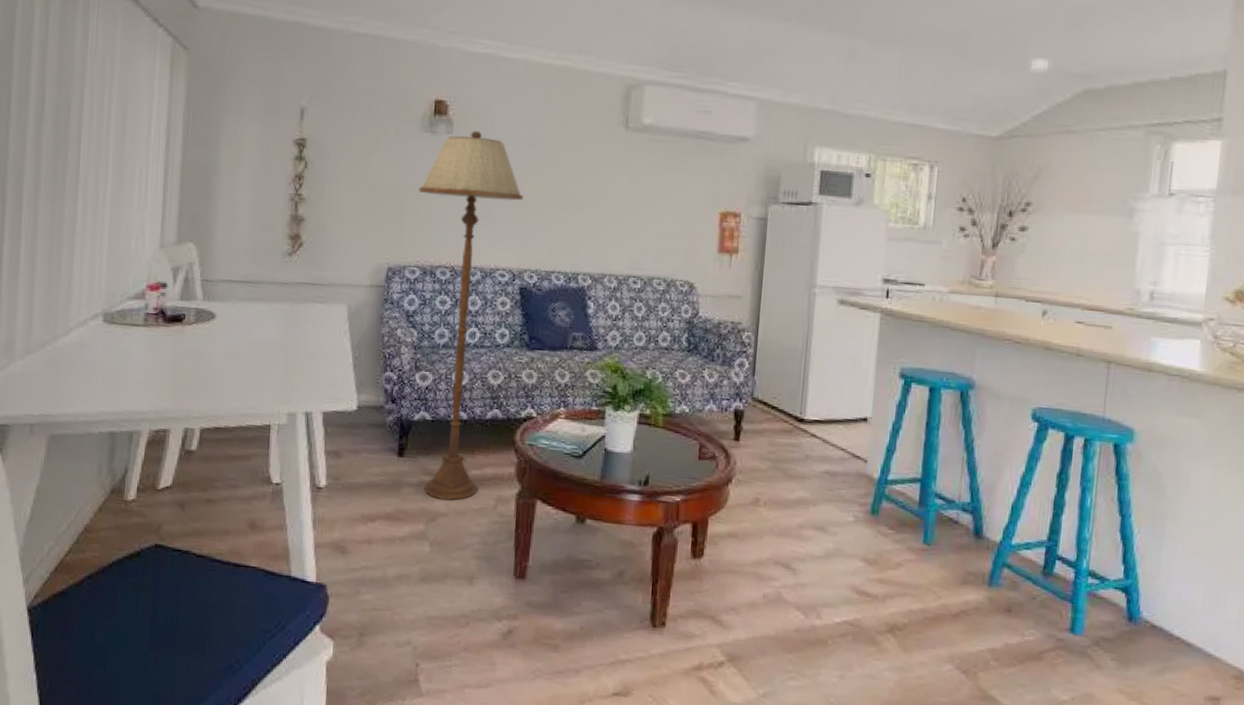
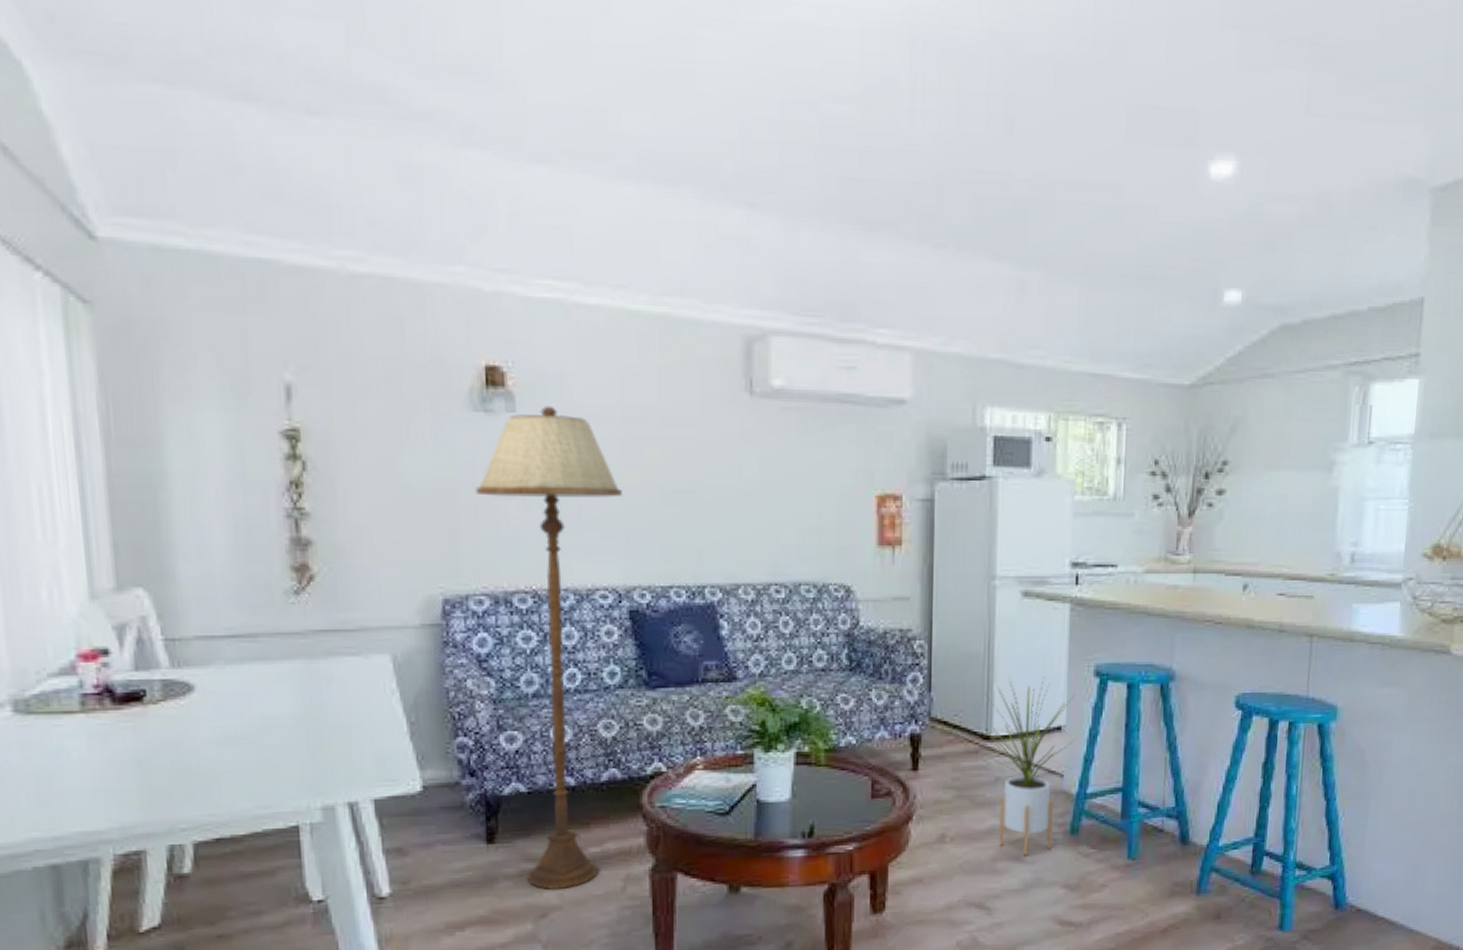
house plant: none [799,371,881,528] -> present [984,677,1075,857]

